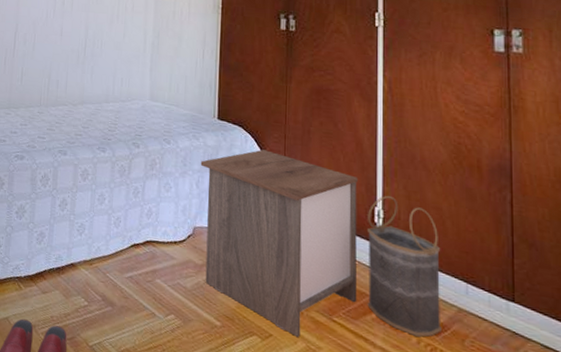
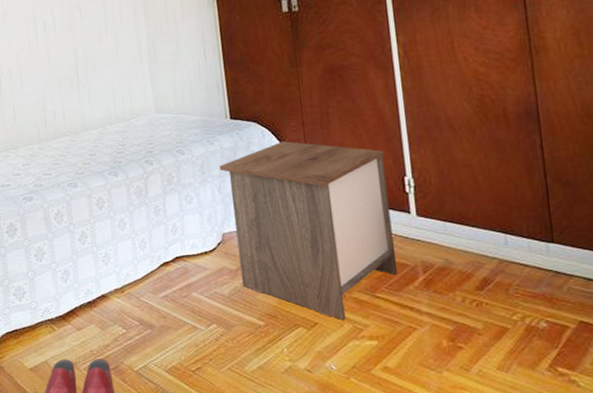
basket: present [366,195,442,337] -> none [398,162,485,295]

